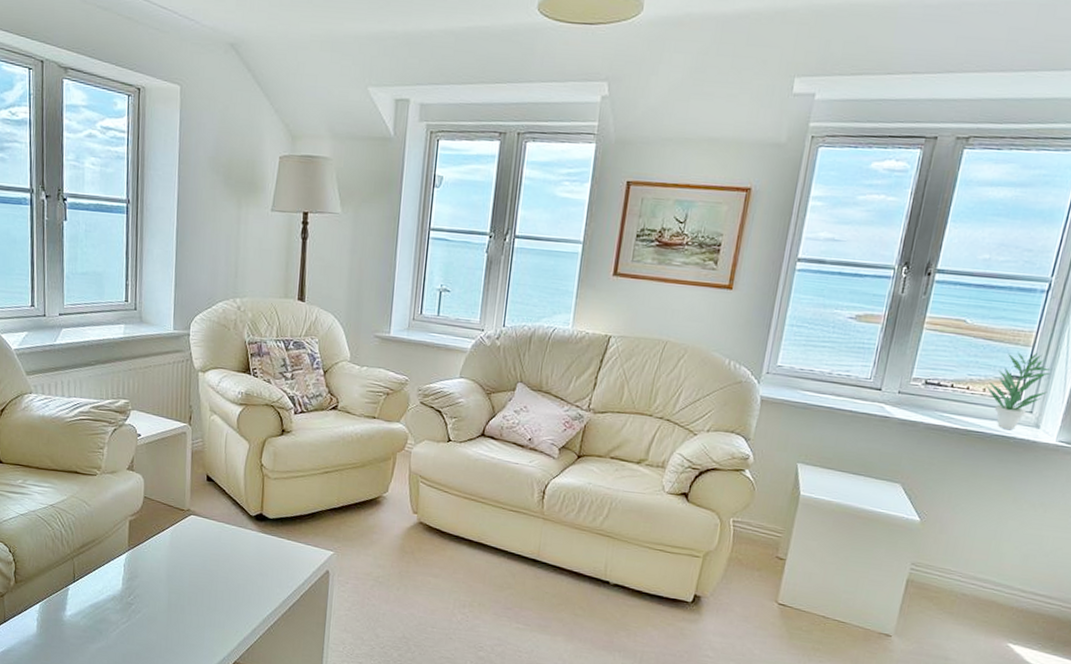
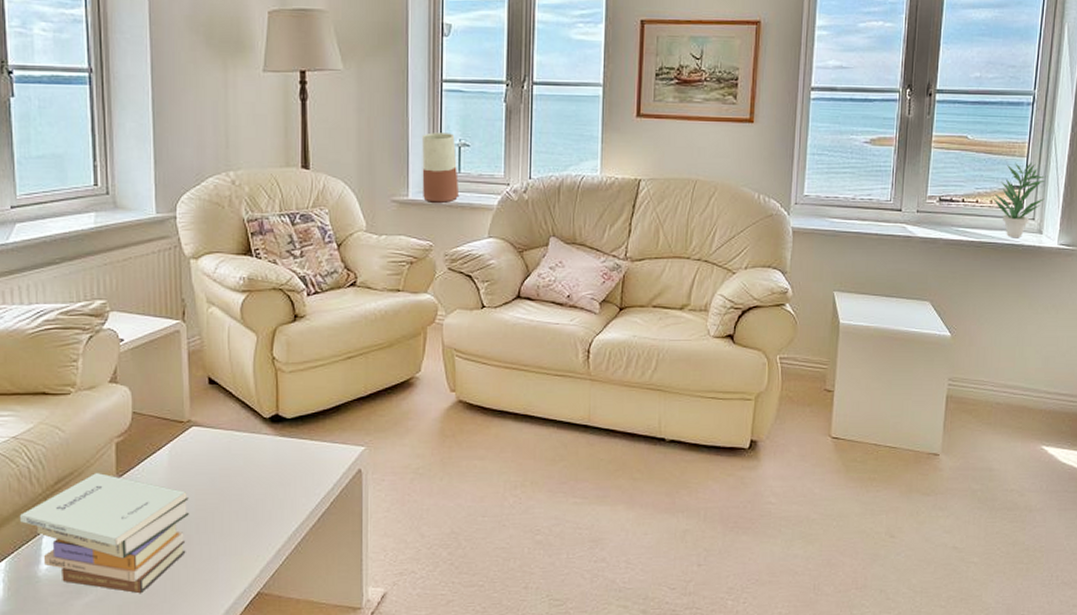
books: none [52,543,184,648] -> present [19,473,189,594]
vase: none [403,276,437,342] -> present [422,132,458,203]

